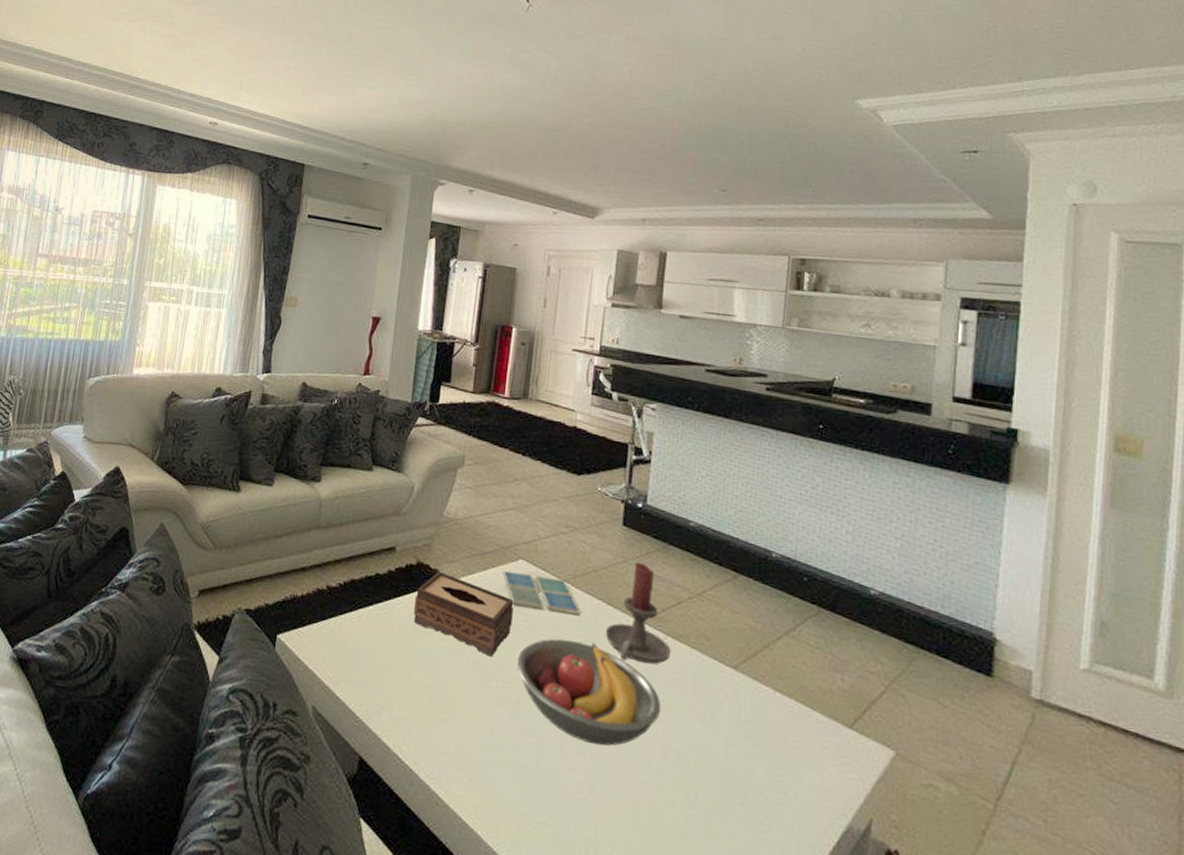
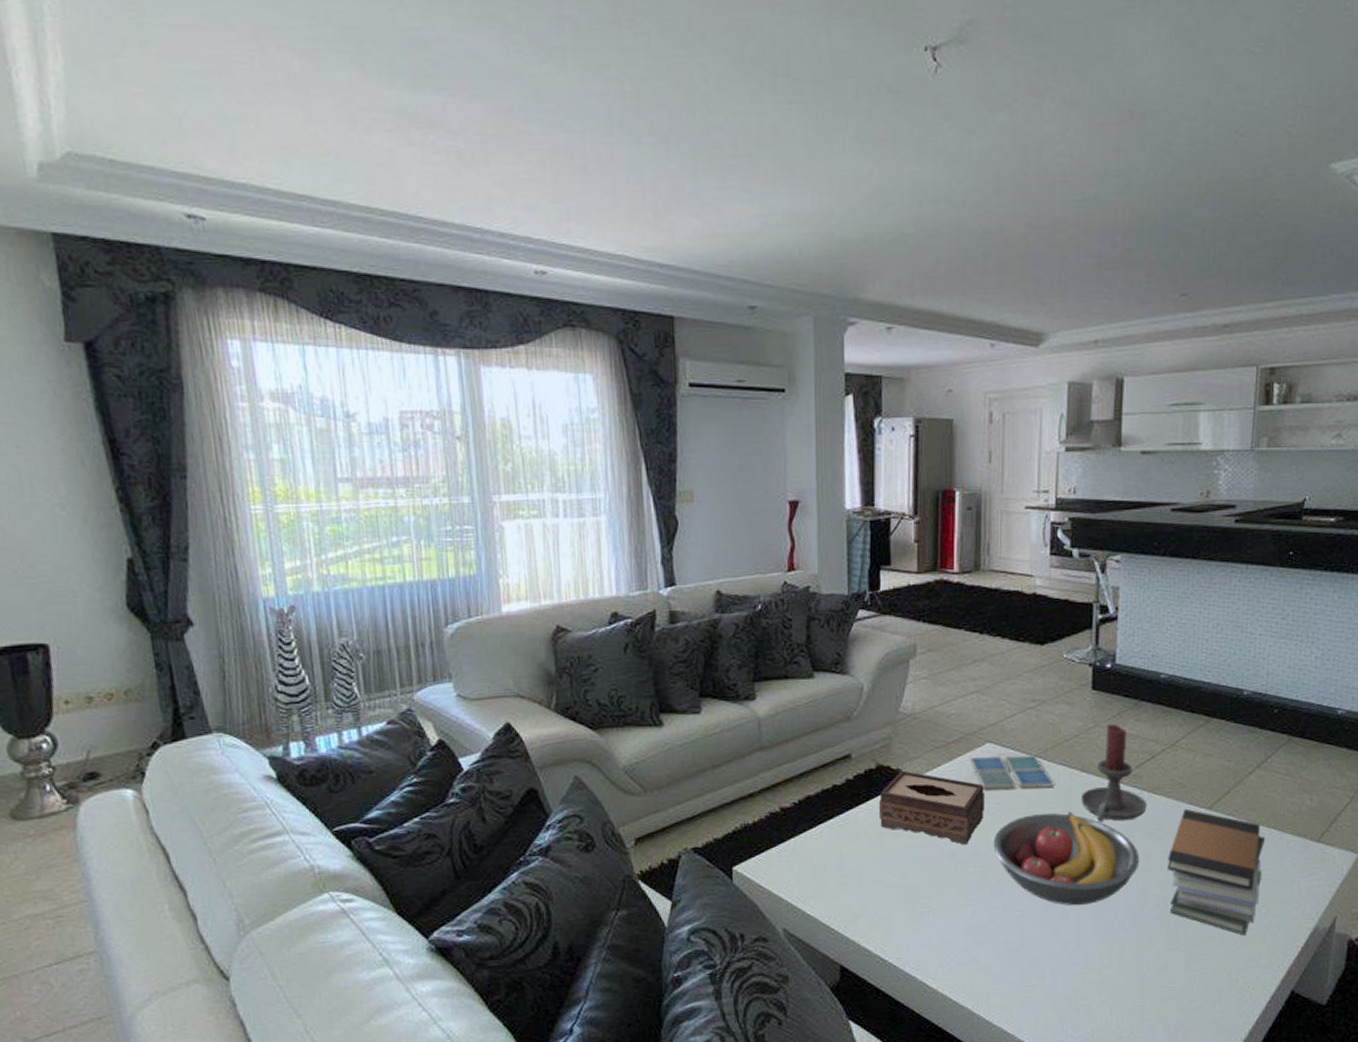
book stack: none [688,663,794,819] -> present [1166,808,1266,936]

